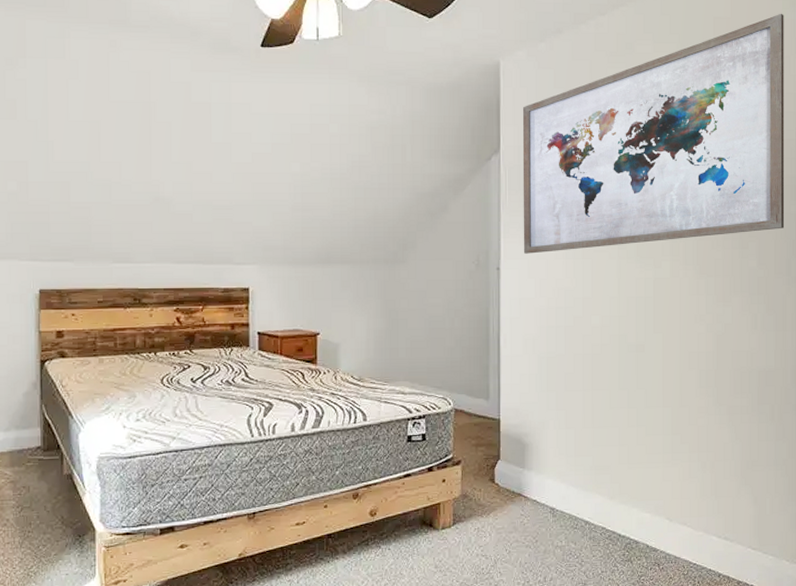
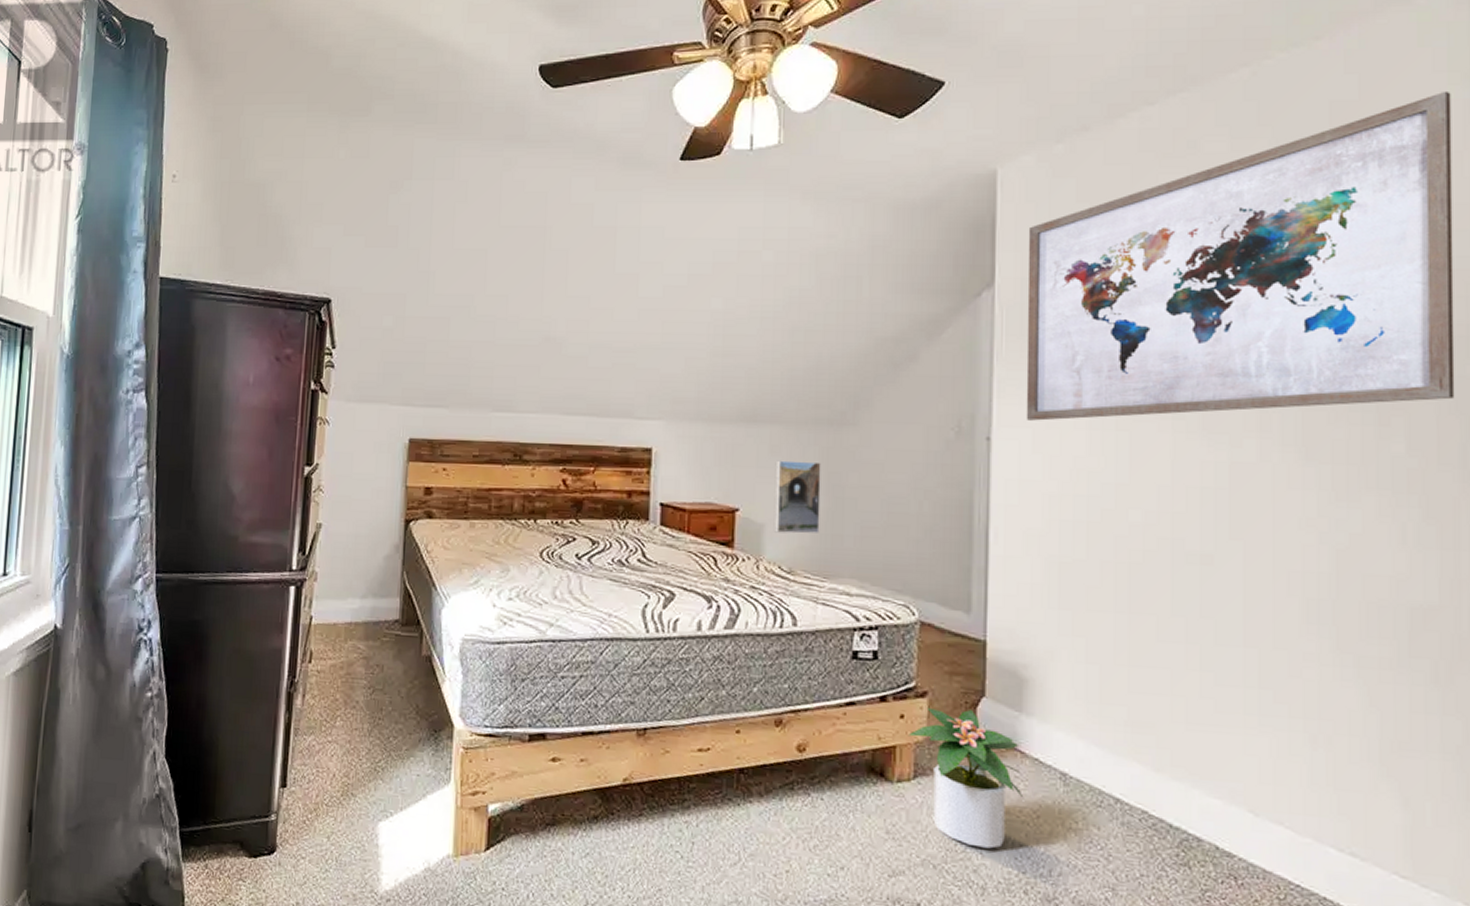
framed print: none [347,292,381,350] -> present [775,460,821,534]
potted plant: none [448,471,527,569] -> present [907,707,1024,849]

